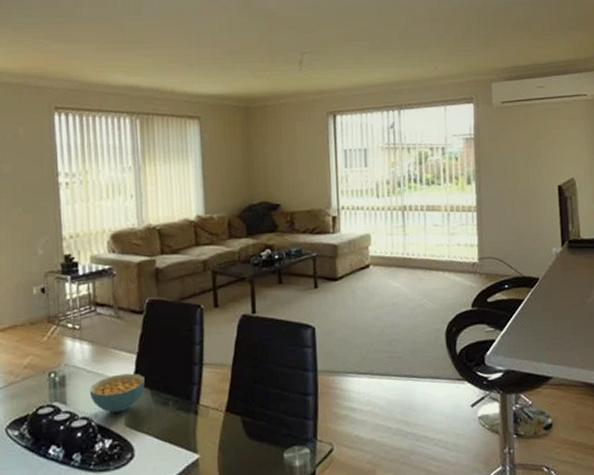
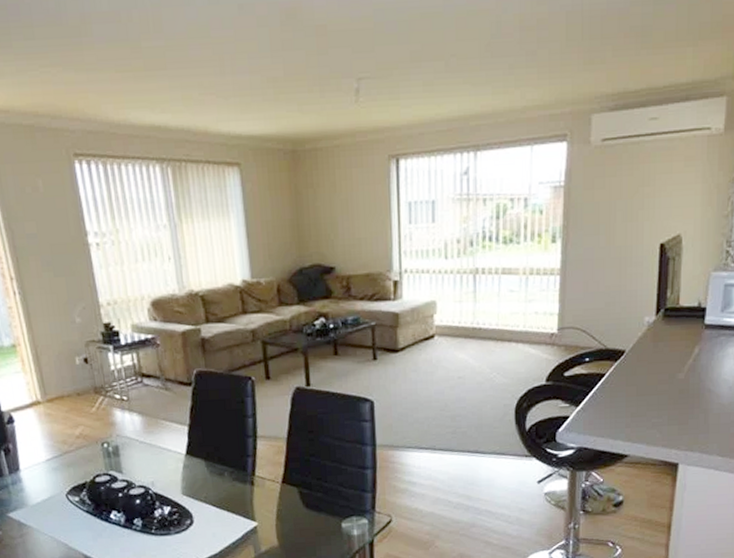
cereal bowl: present [89,373,145,413] -> none [143,444,199,482]

